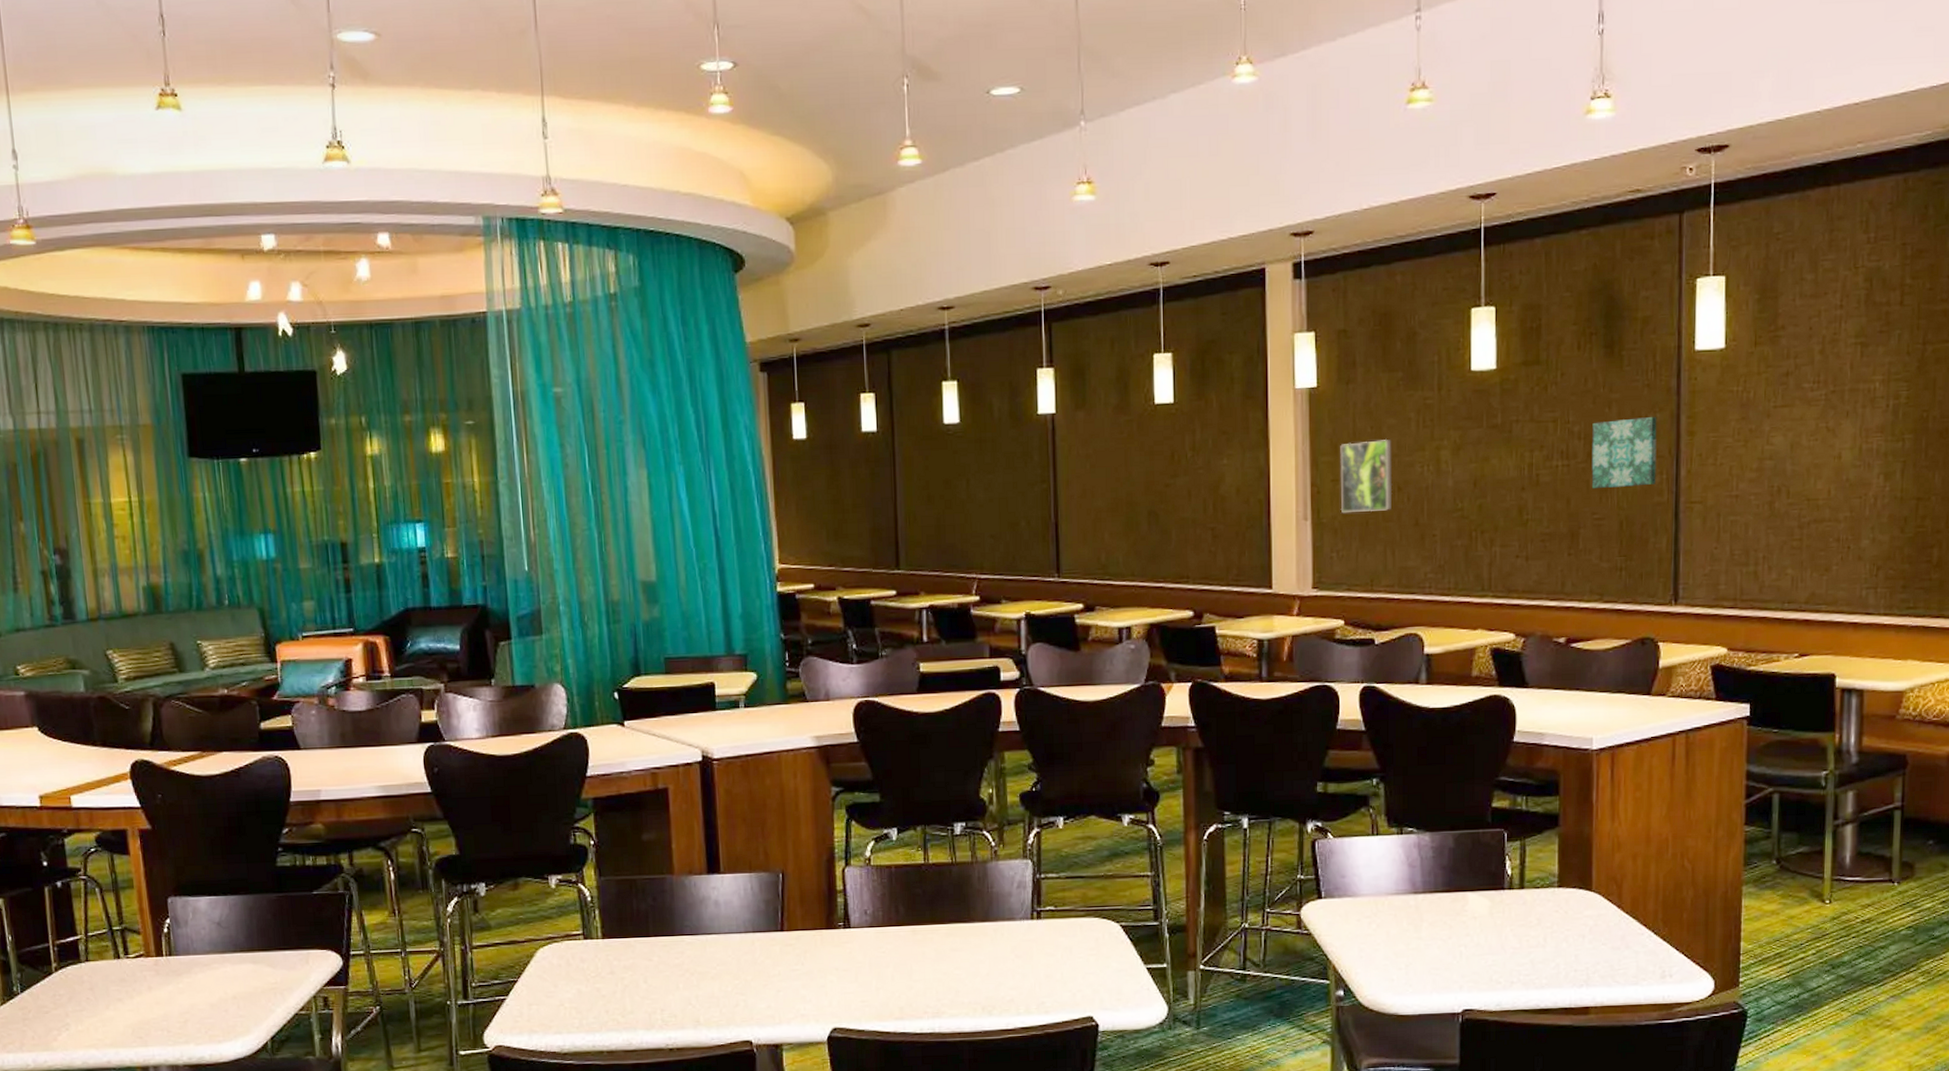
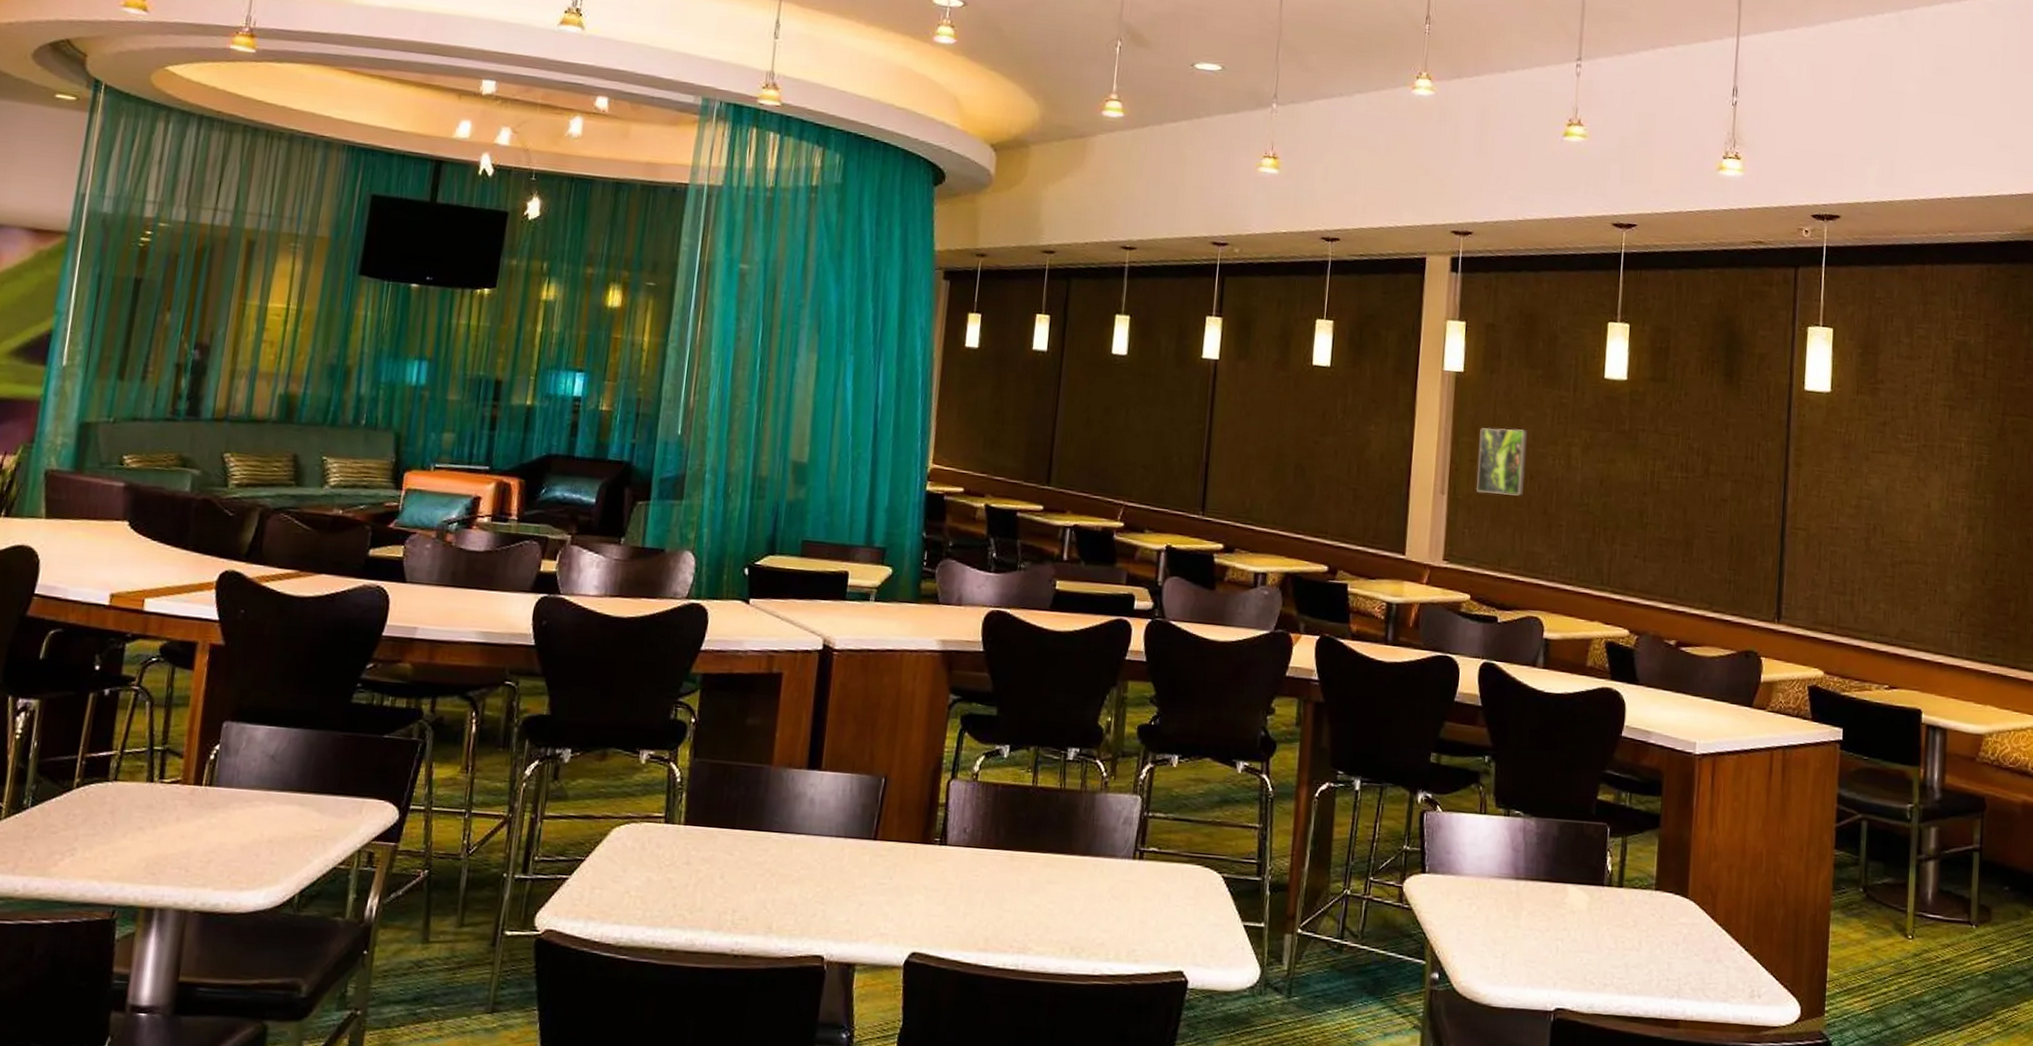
wall art: present [1591,417,1657,489] -> none [1707,442,1769,507]

